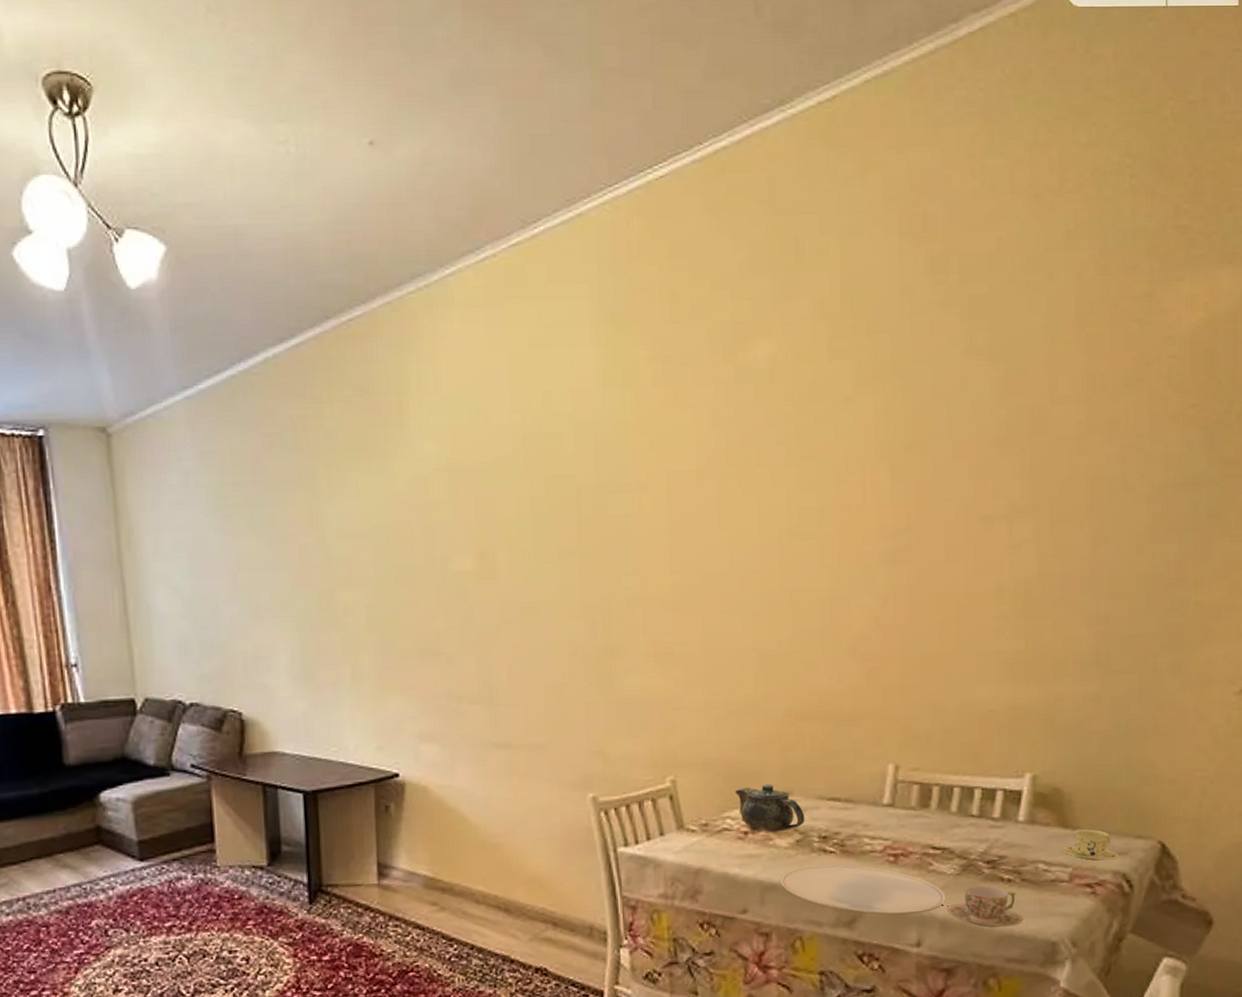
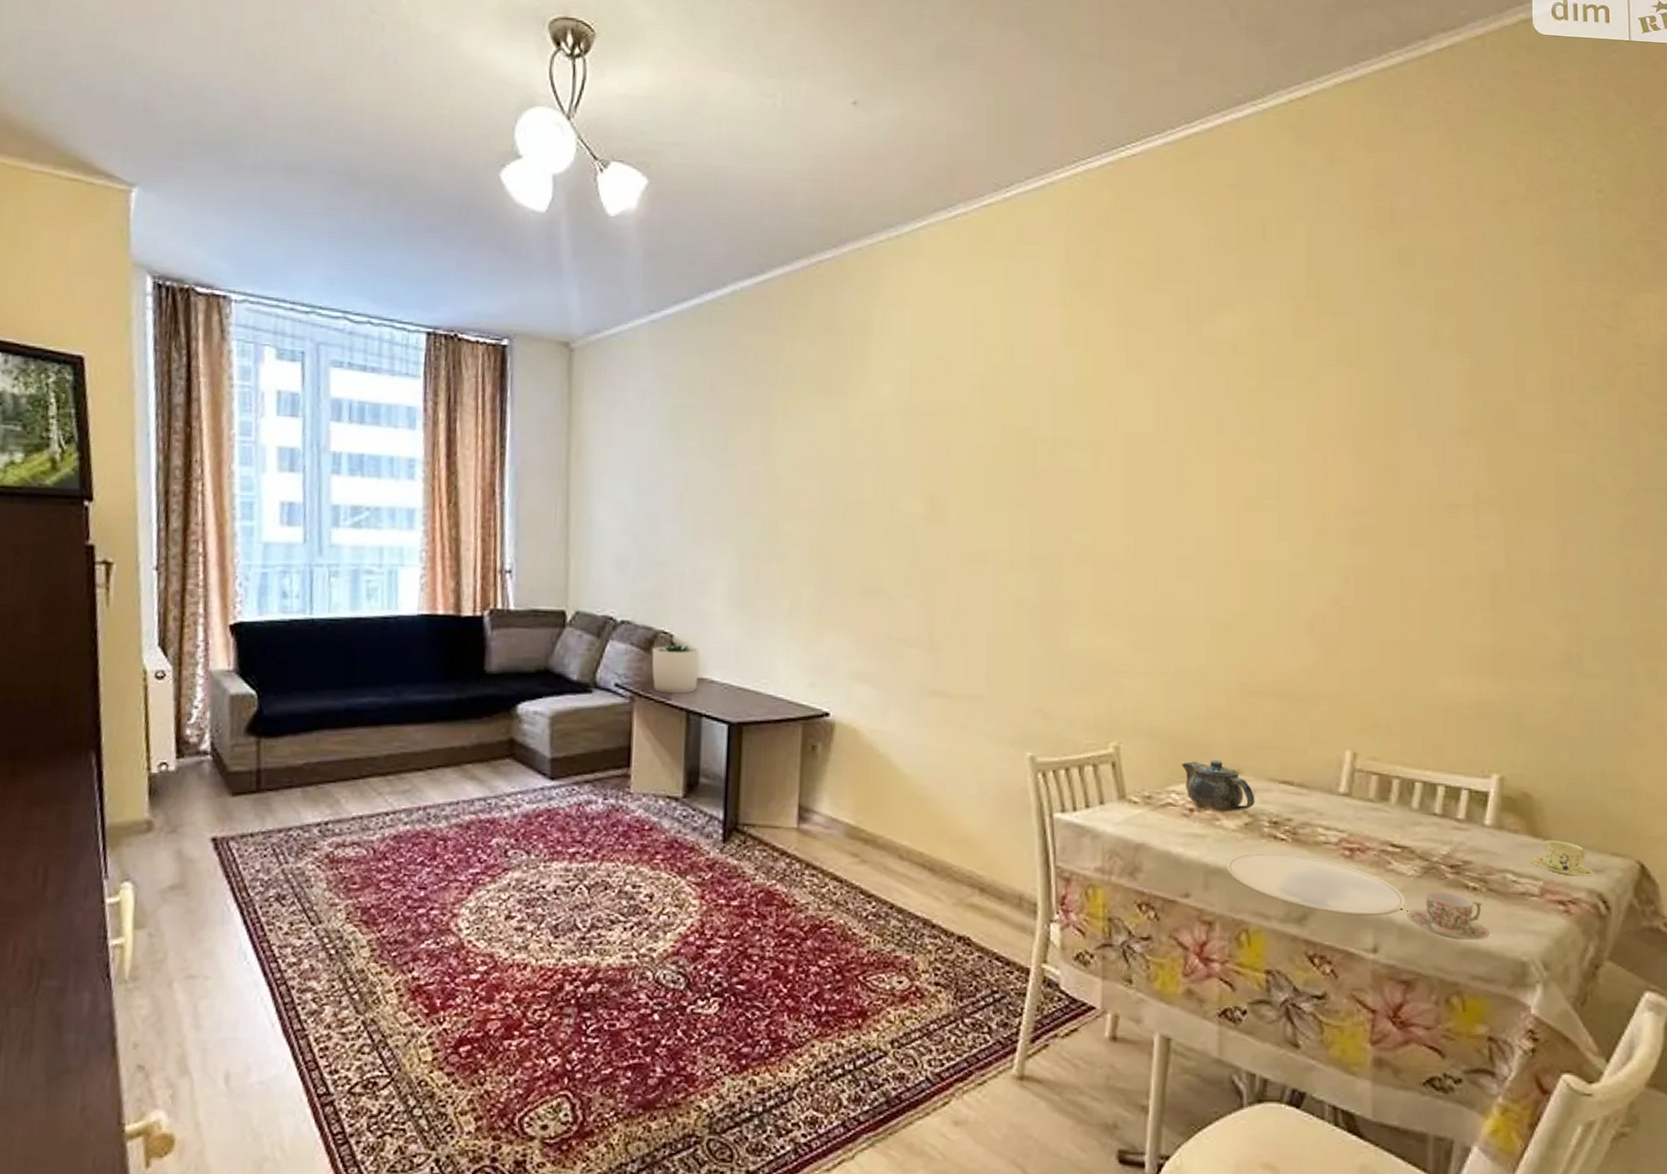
planter: none [224,721,271,770] -> present [652,644,699,694]

